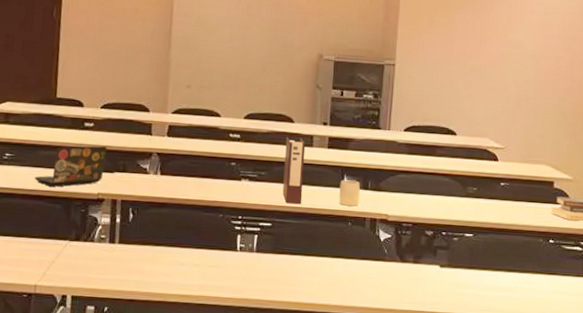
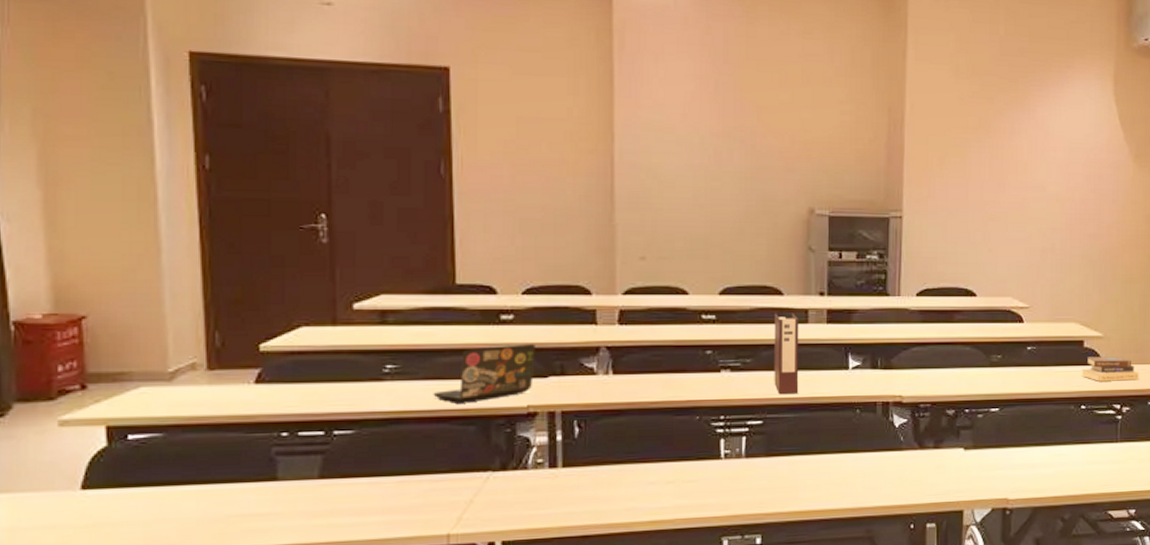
mug: present [339,180,361,207] -> none [844,359,869,390]

